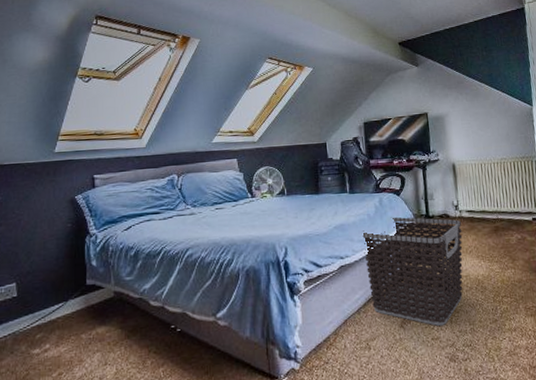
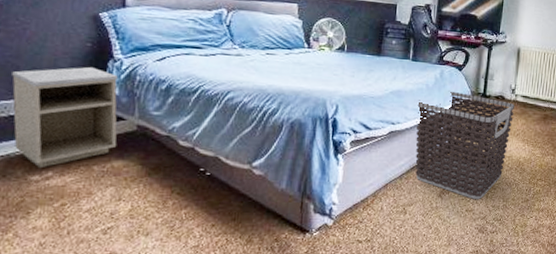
nightstand: none [12,244,99,342] -> present [12,66,118,169]

